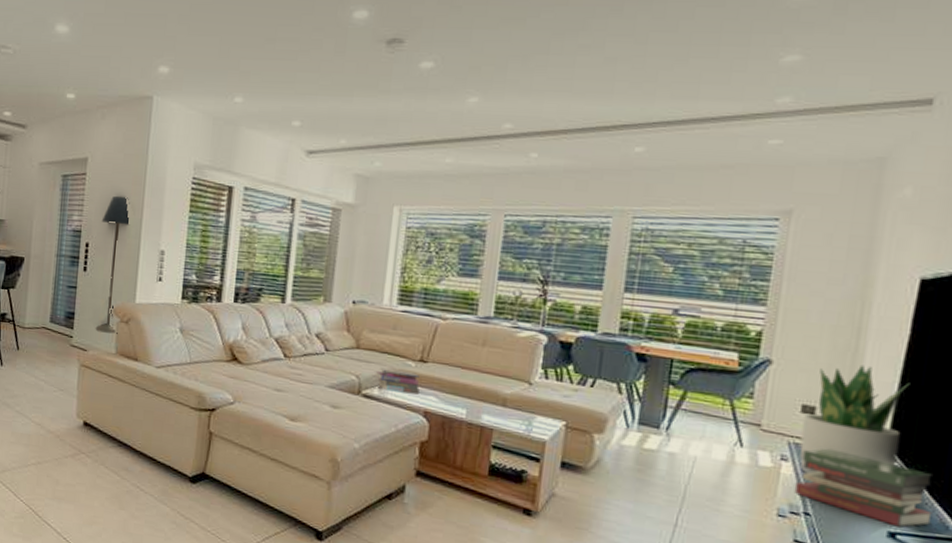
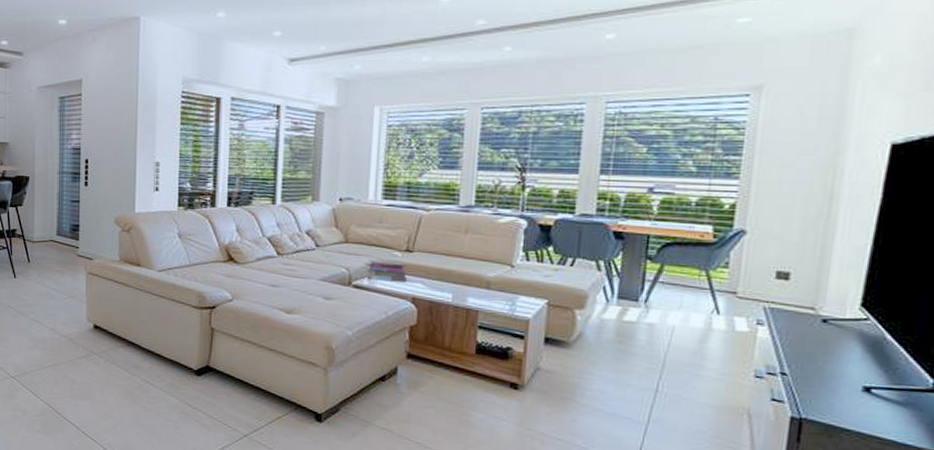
floor lamp: present [95,196,131,334] -> none [99,114,126,242]
books: present [793,448,933,528] -> none [770,311,907,382]
planter: present [800,364,910,475] -> none [775,230,883,337]

